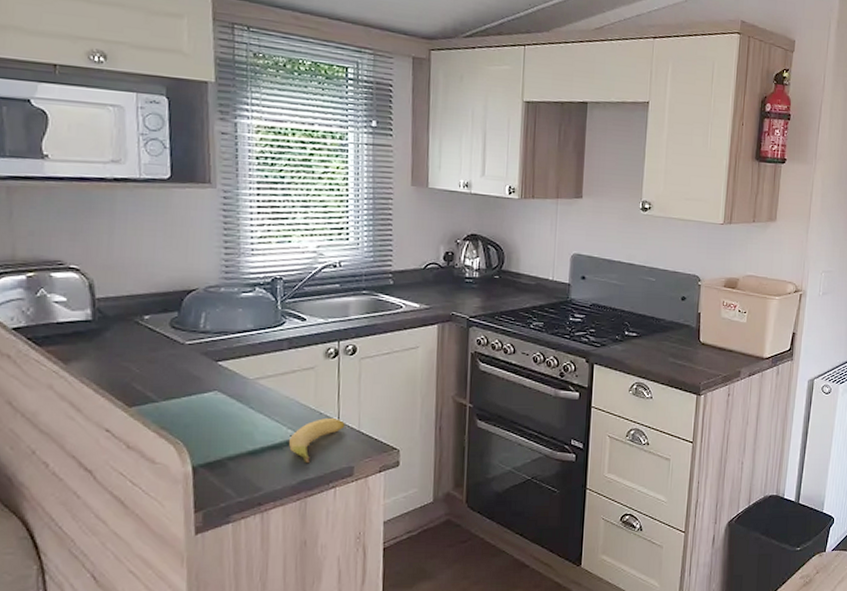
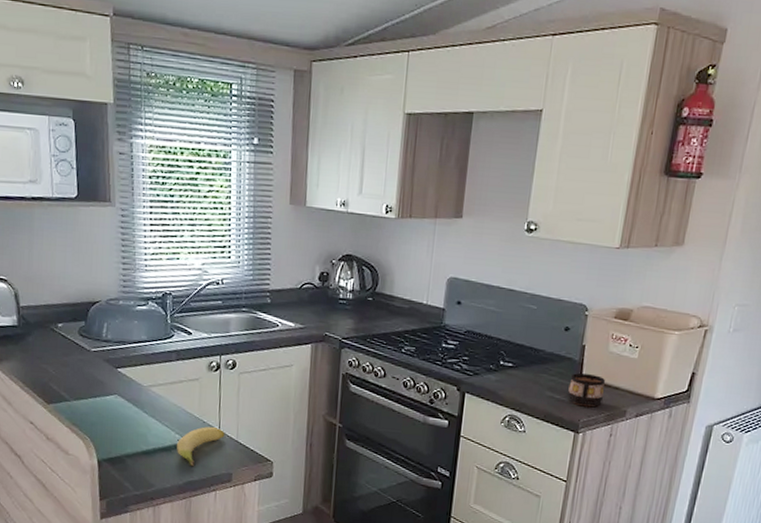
cup: none [688,339,720,370] -> present [568,373,605,407]

